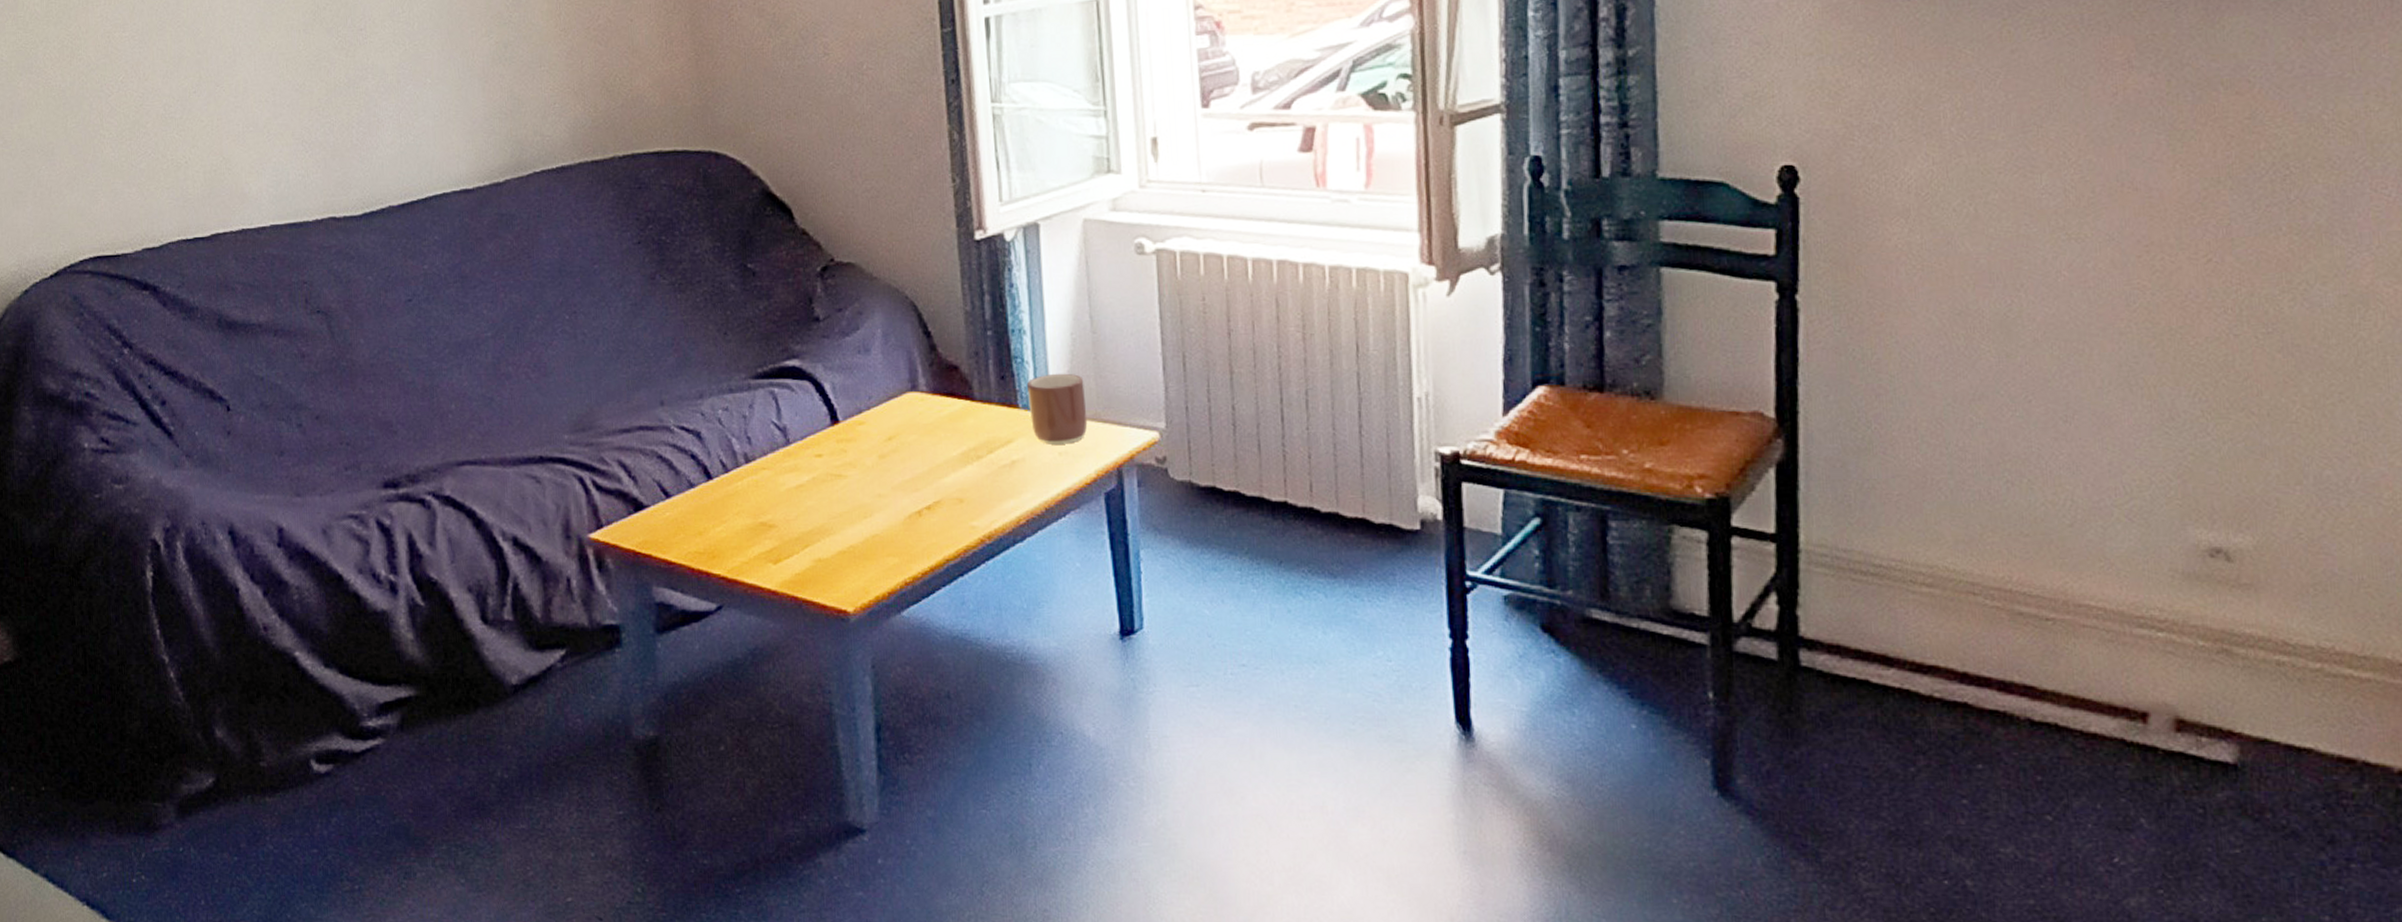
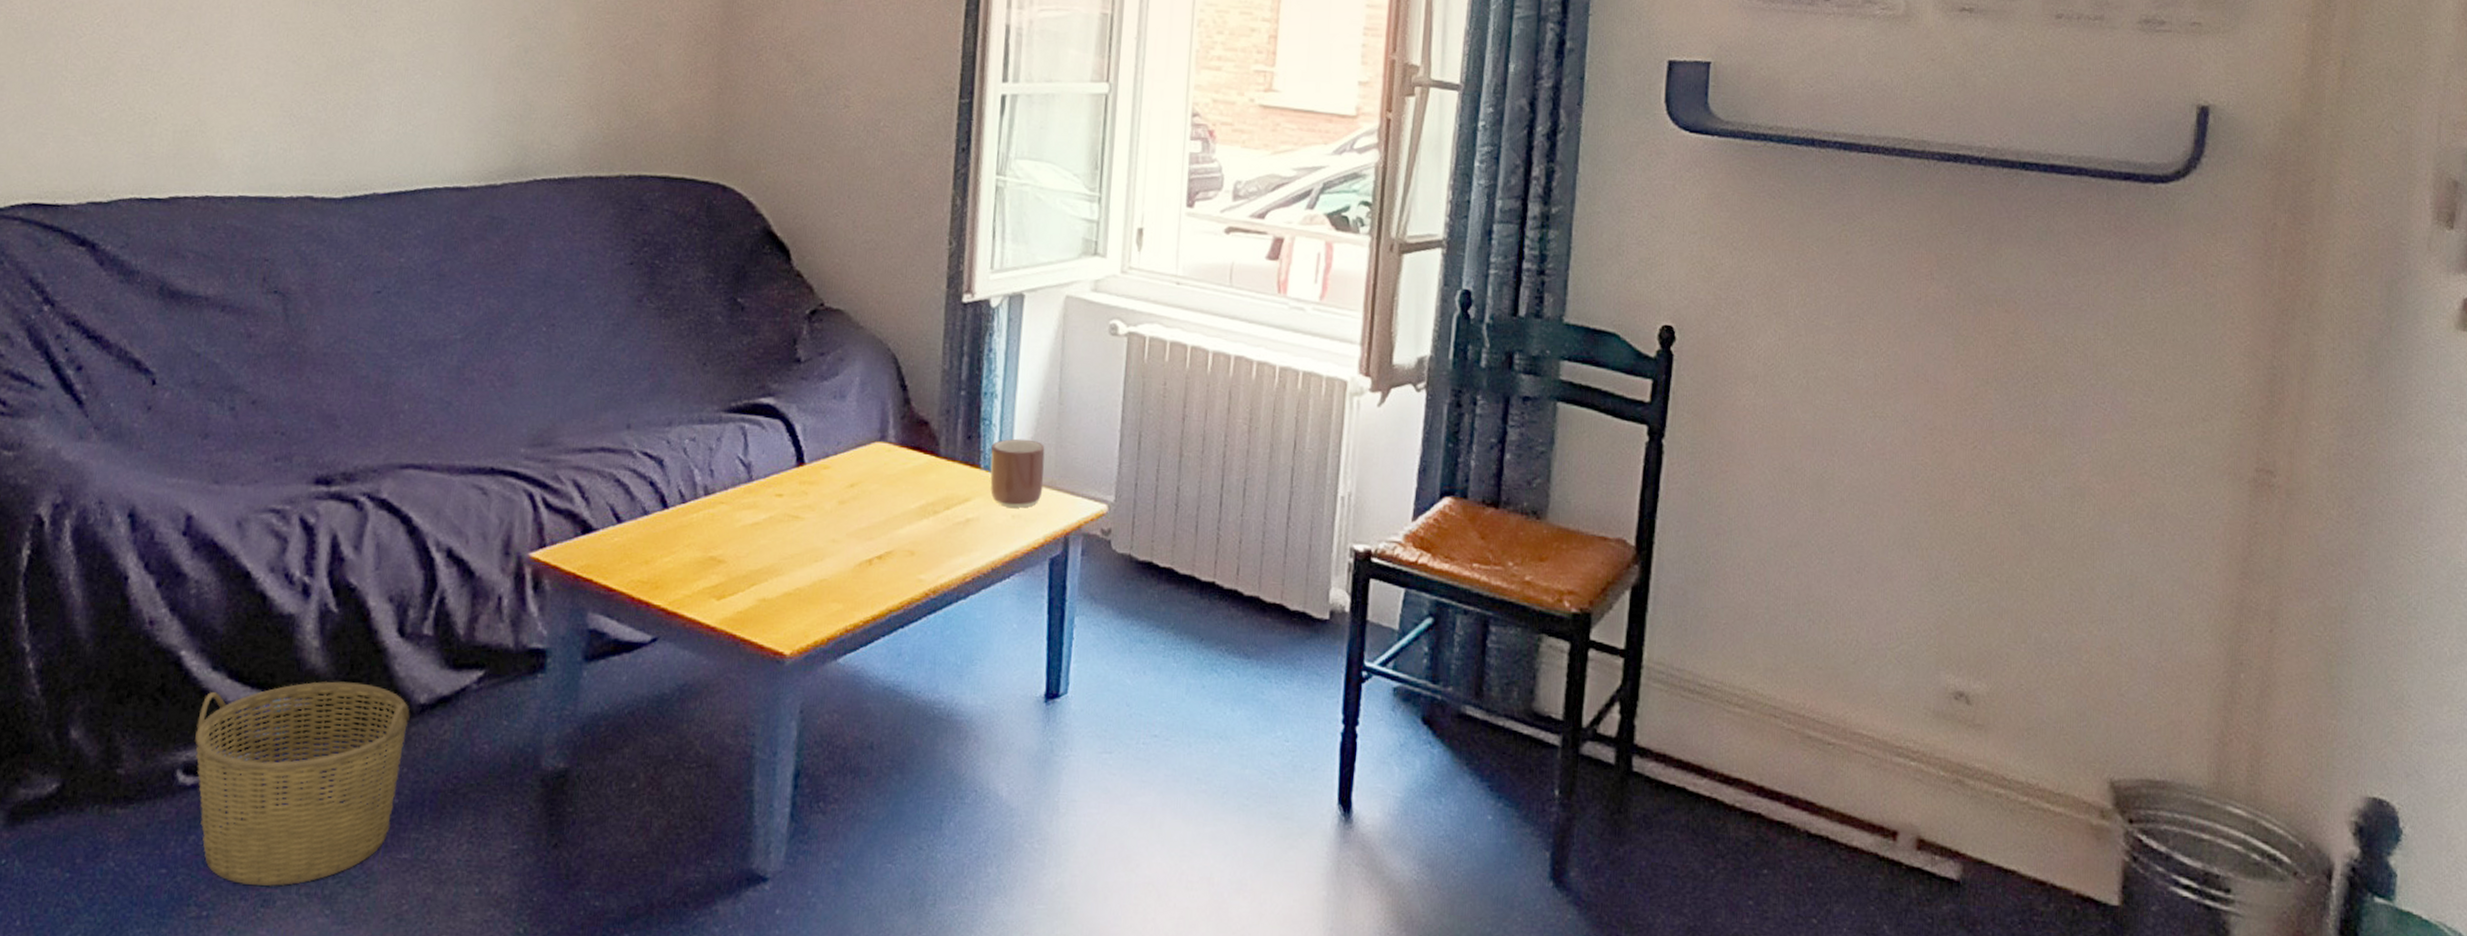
basket: none [320,669,505,861] -> present [195,681,410,886]

